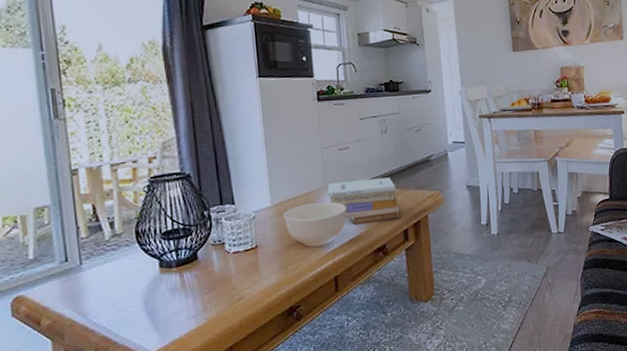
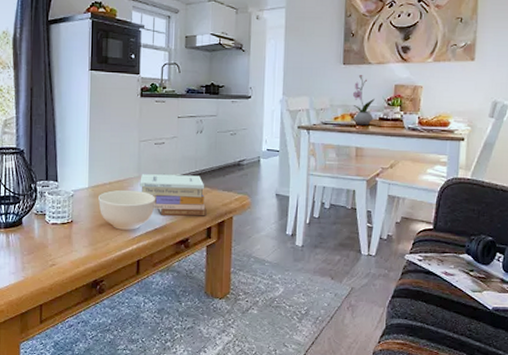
flower arrangement: none [524,60,546,109] -> present [352,75,375,126]

